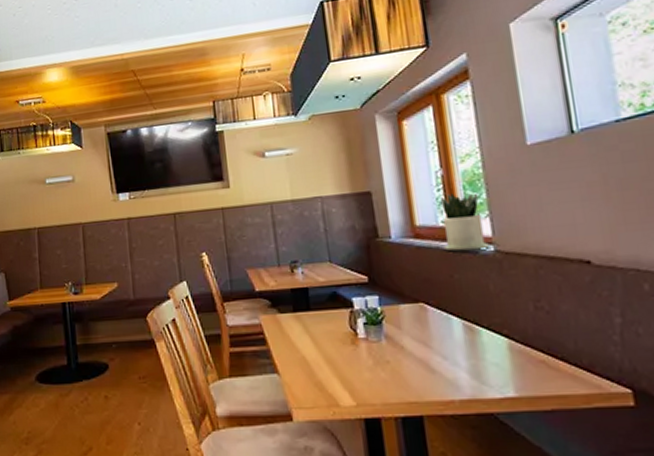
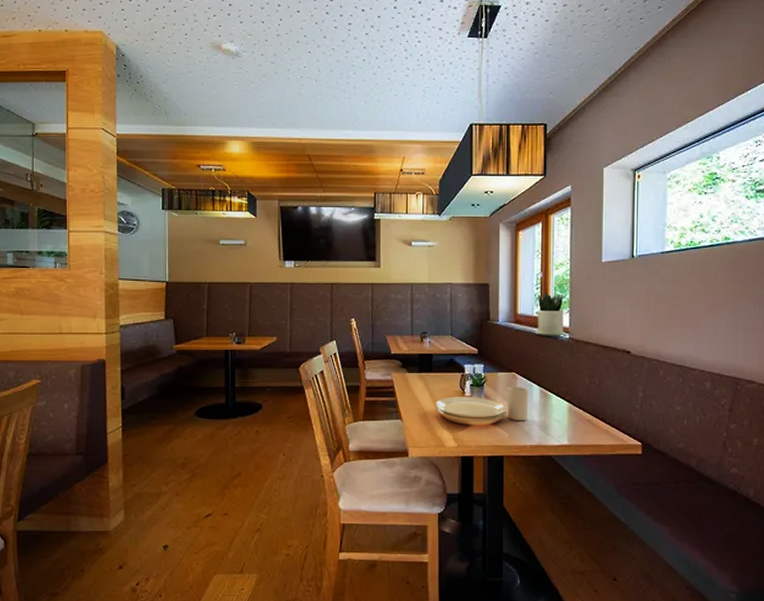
plate: none [320,338,419,377] -> present [435,397,506,426]
cup: none [416,320,451,368] -> present [508,386,529,422]

